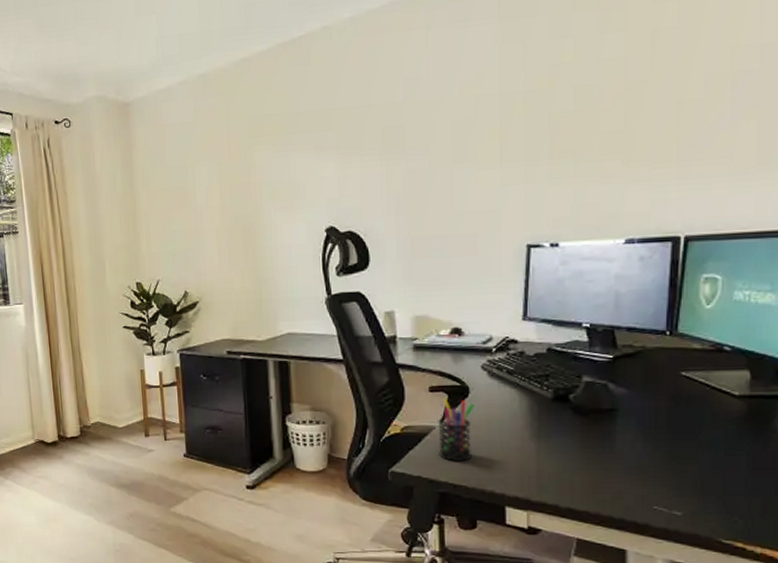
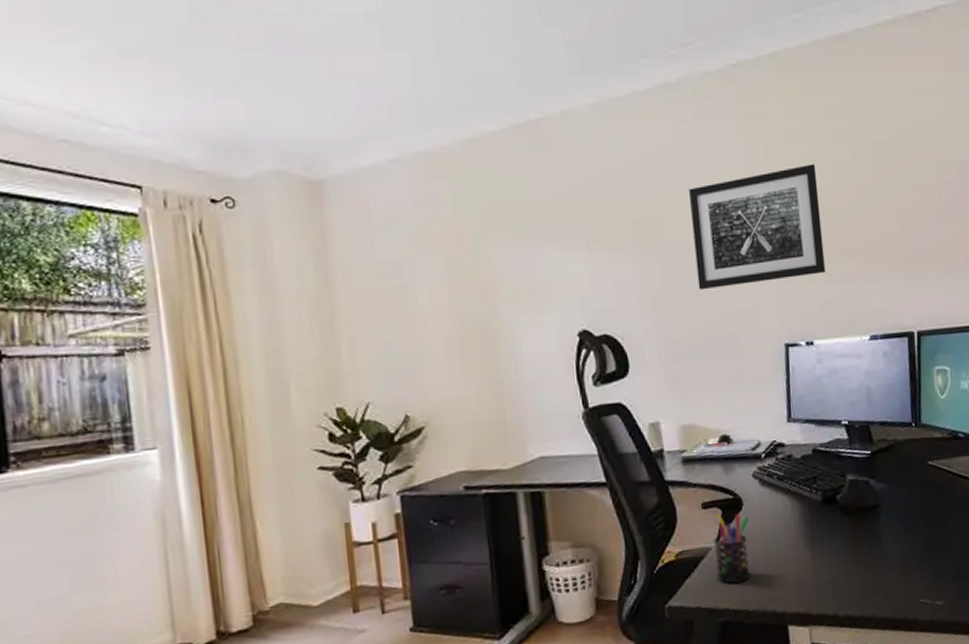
wall art: none [439,60,580,192] -> present [689,164,826,291]

